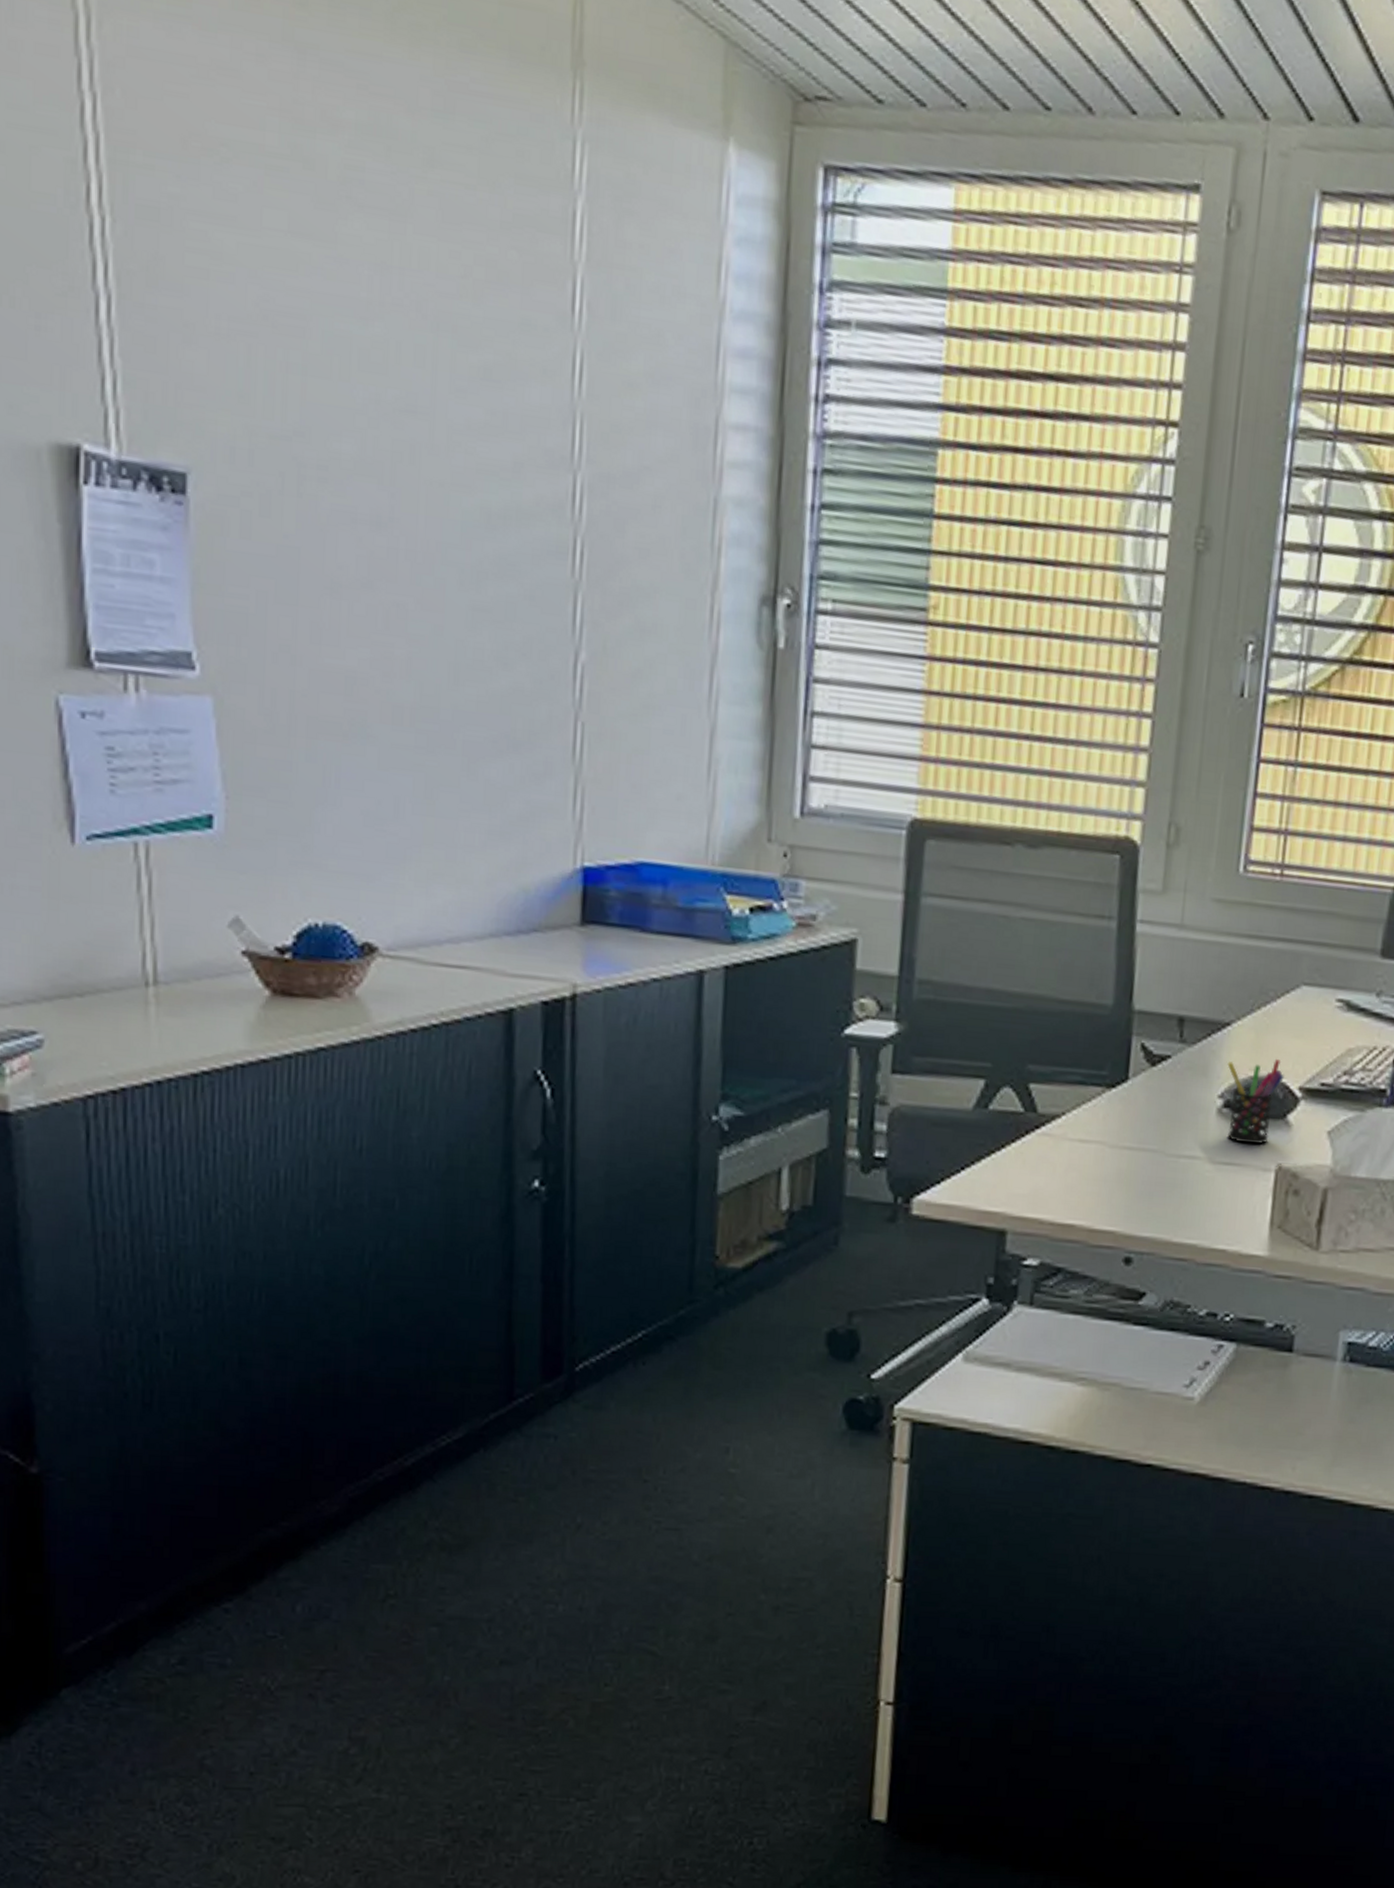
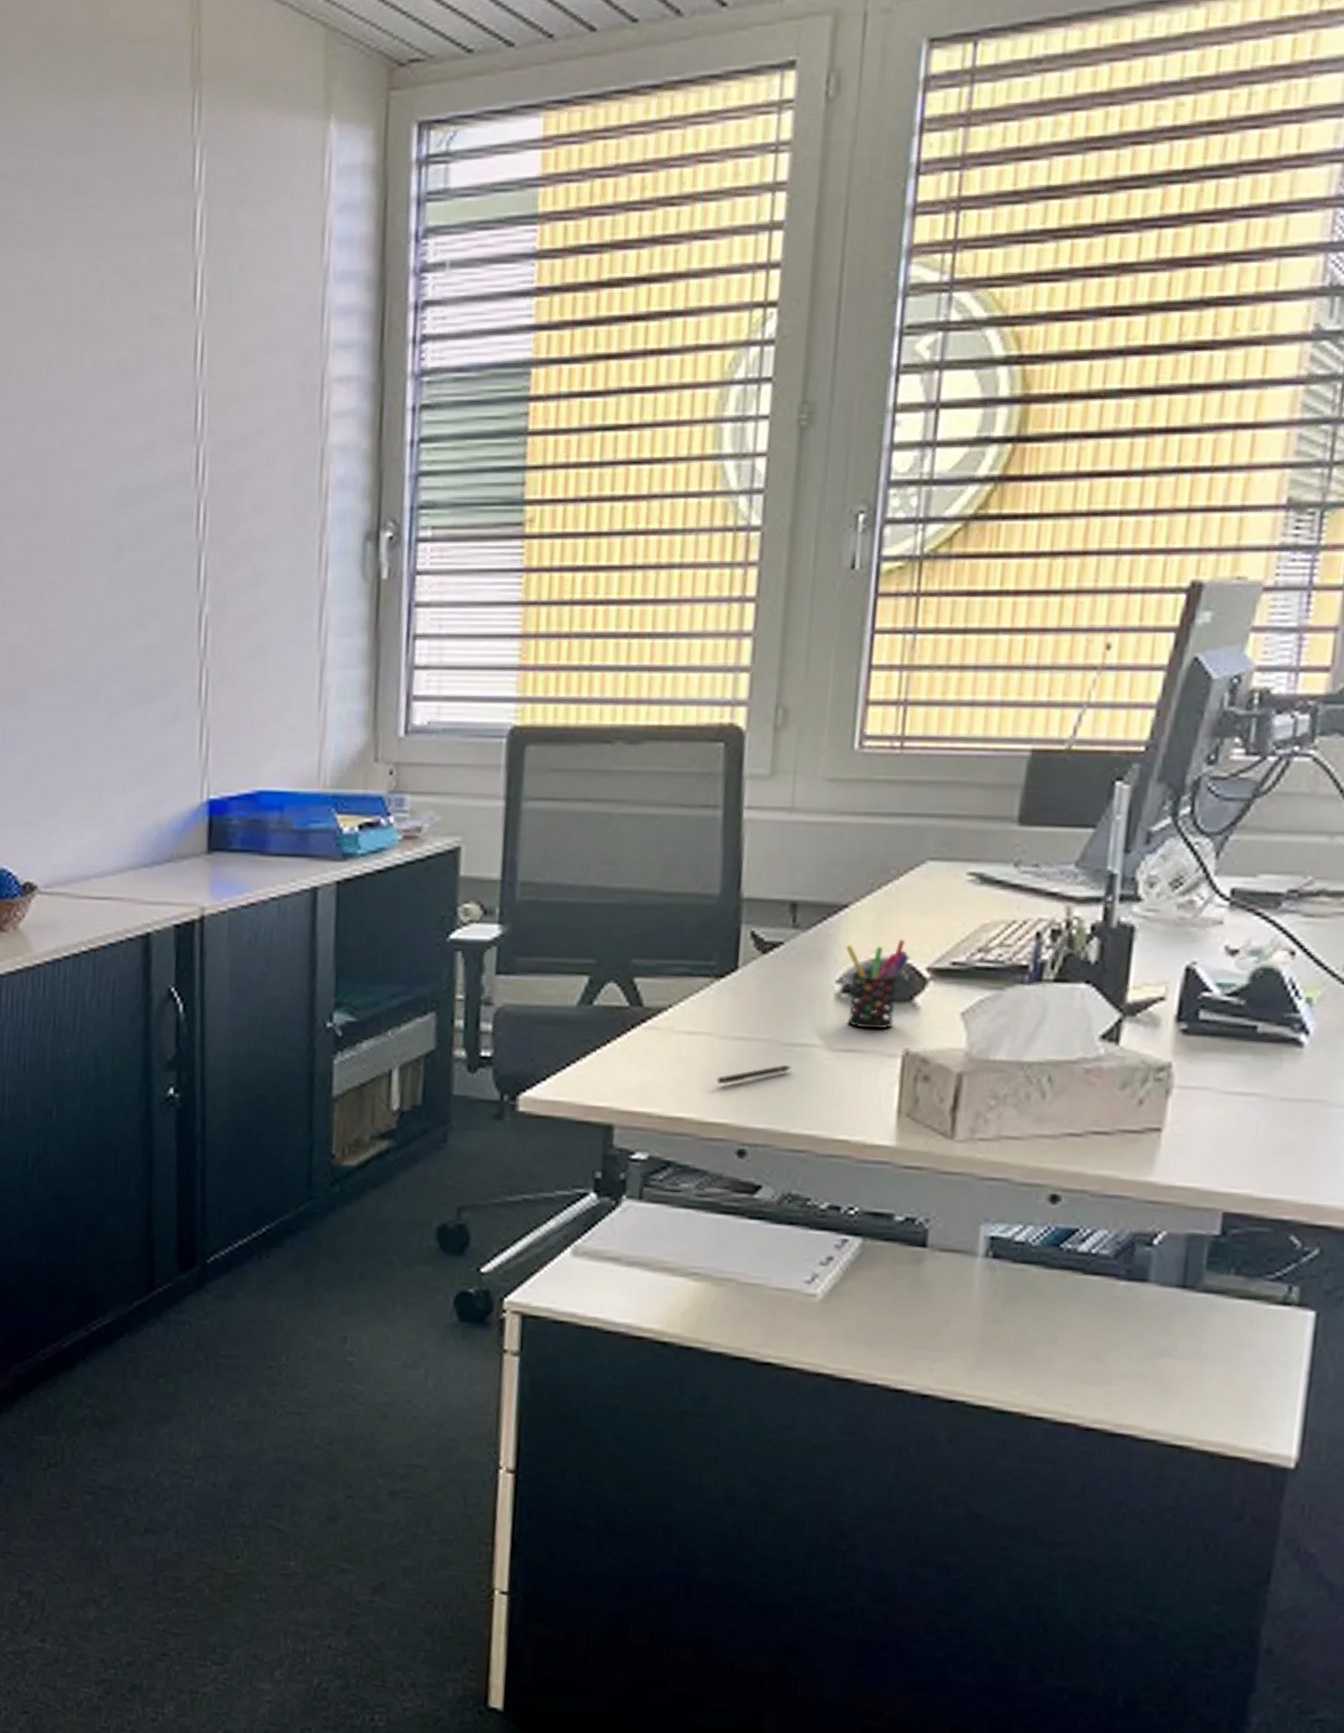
pen: none [1106,1174,1176,1193] -> present [716,1064,792,1085]

